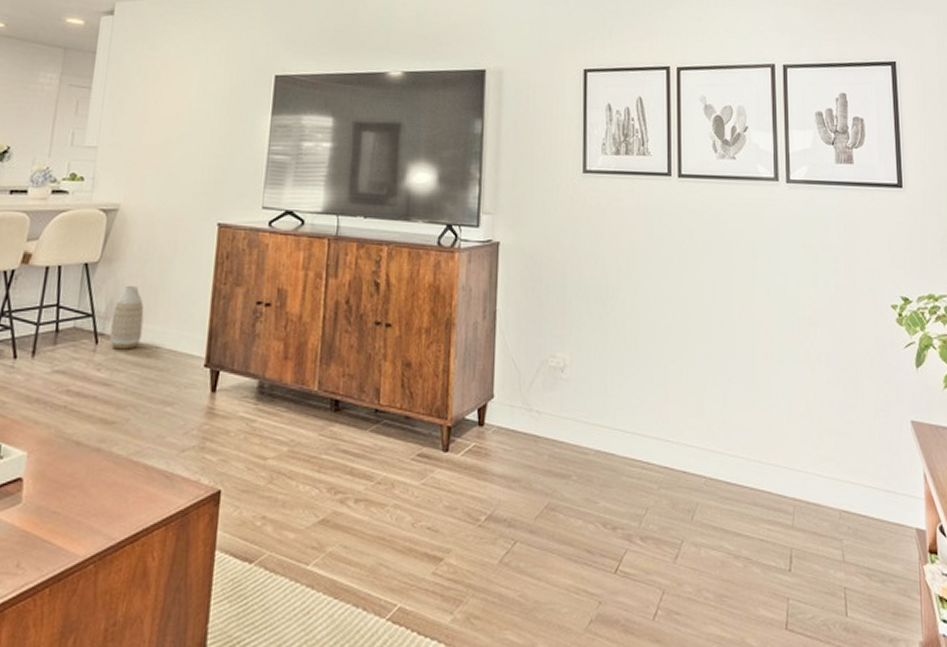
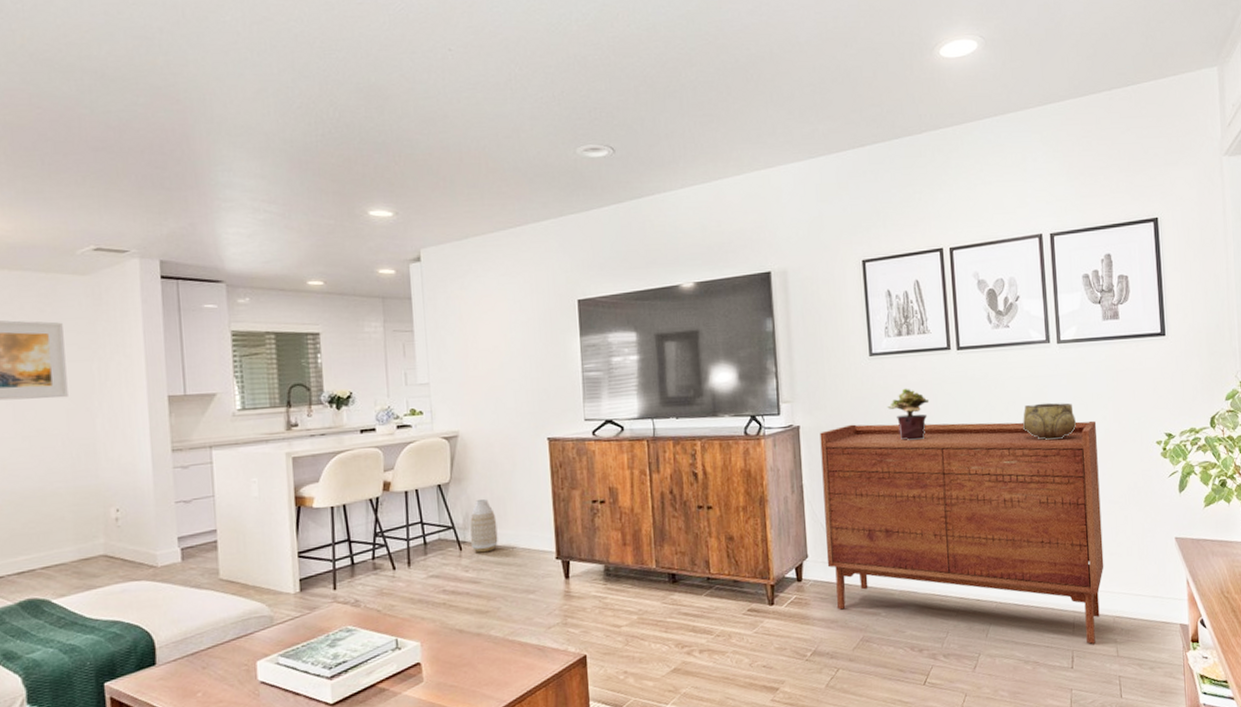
sideboard: none [515,247,831,542] -> present [820,421,1104,644]
potted plant: none [597,212,645,273] -> present [887,388,930,441]
decorative bowl: none [744,247,805,291] -> present [1022,402,1077,440]

